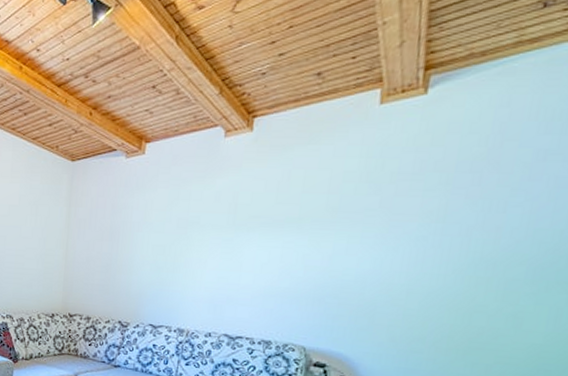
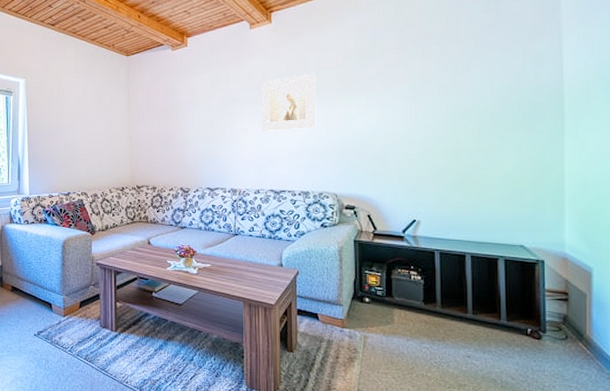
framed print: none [223,198,301,266] -> present [261,73,316,131]

